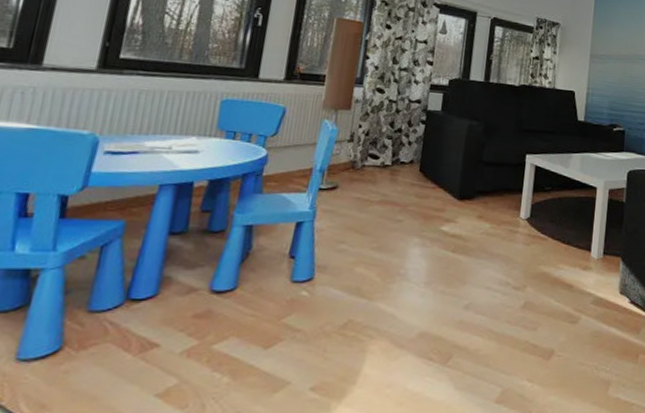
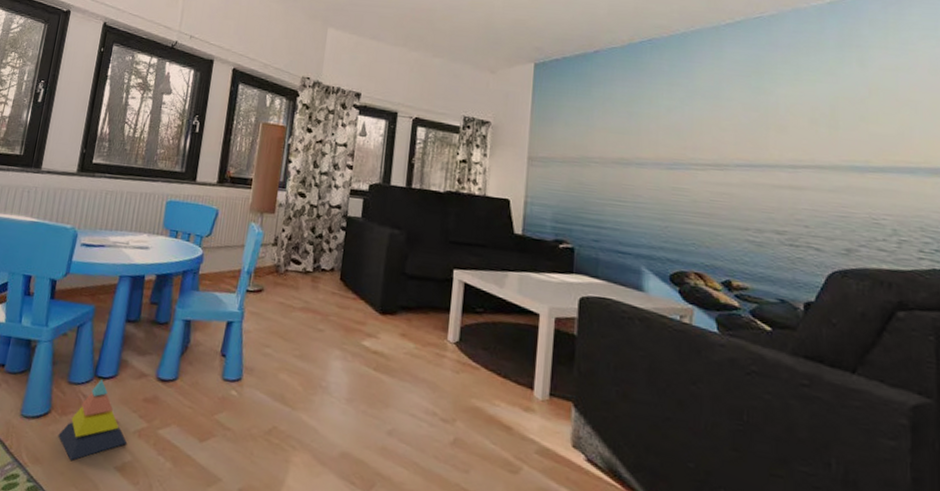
stacking toy: none [74,302,173,398] -> present [58,379,128,460]

